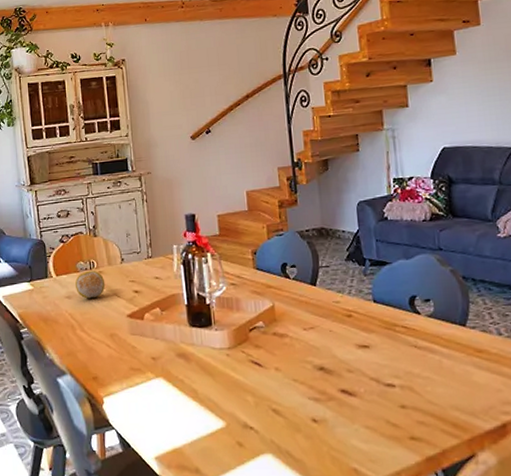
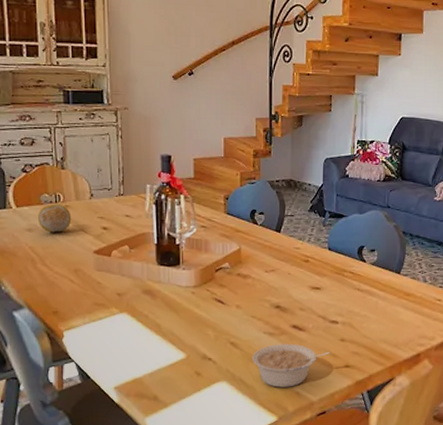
legume: none [297,411,389,463] -> present [251,343,330,388]

